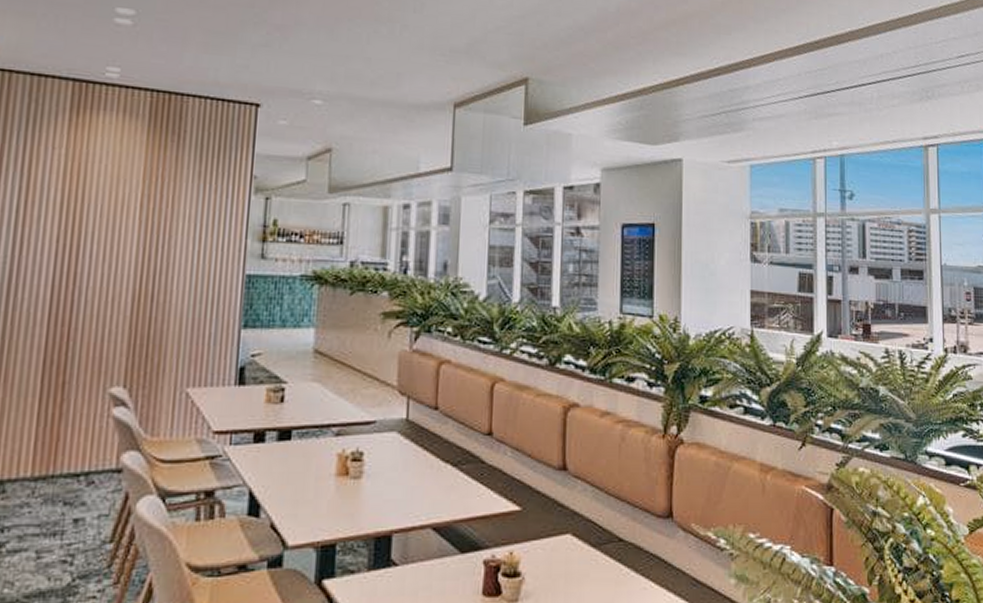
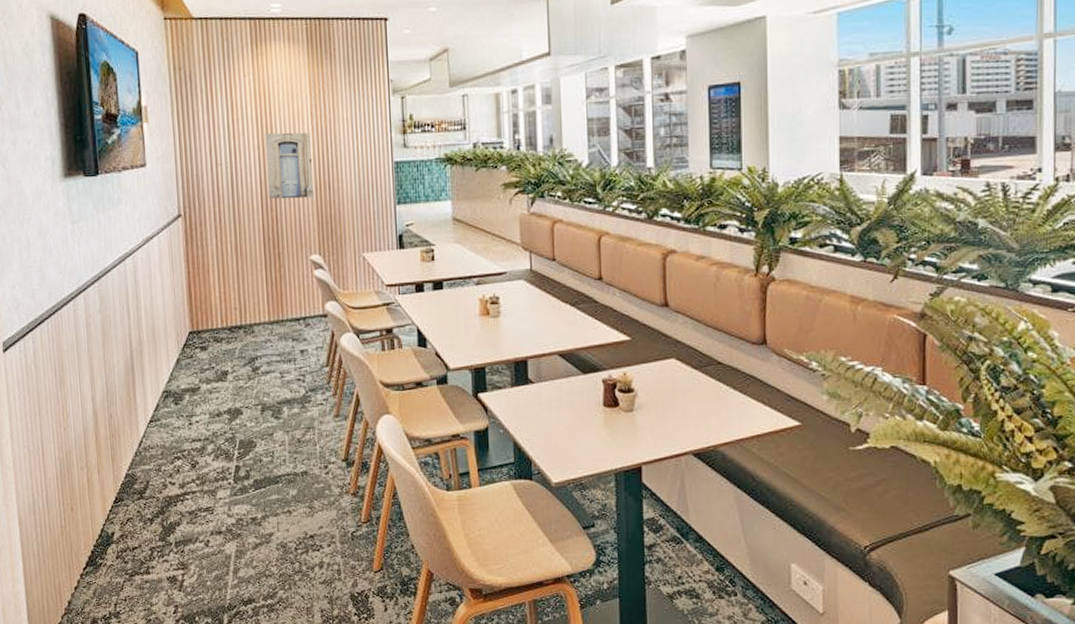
wall art: none [61,223,136,312] -> present [265,132,313,200]

